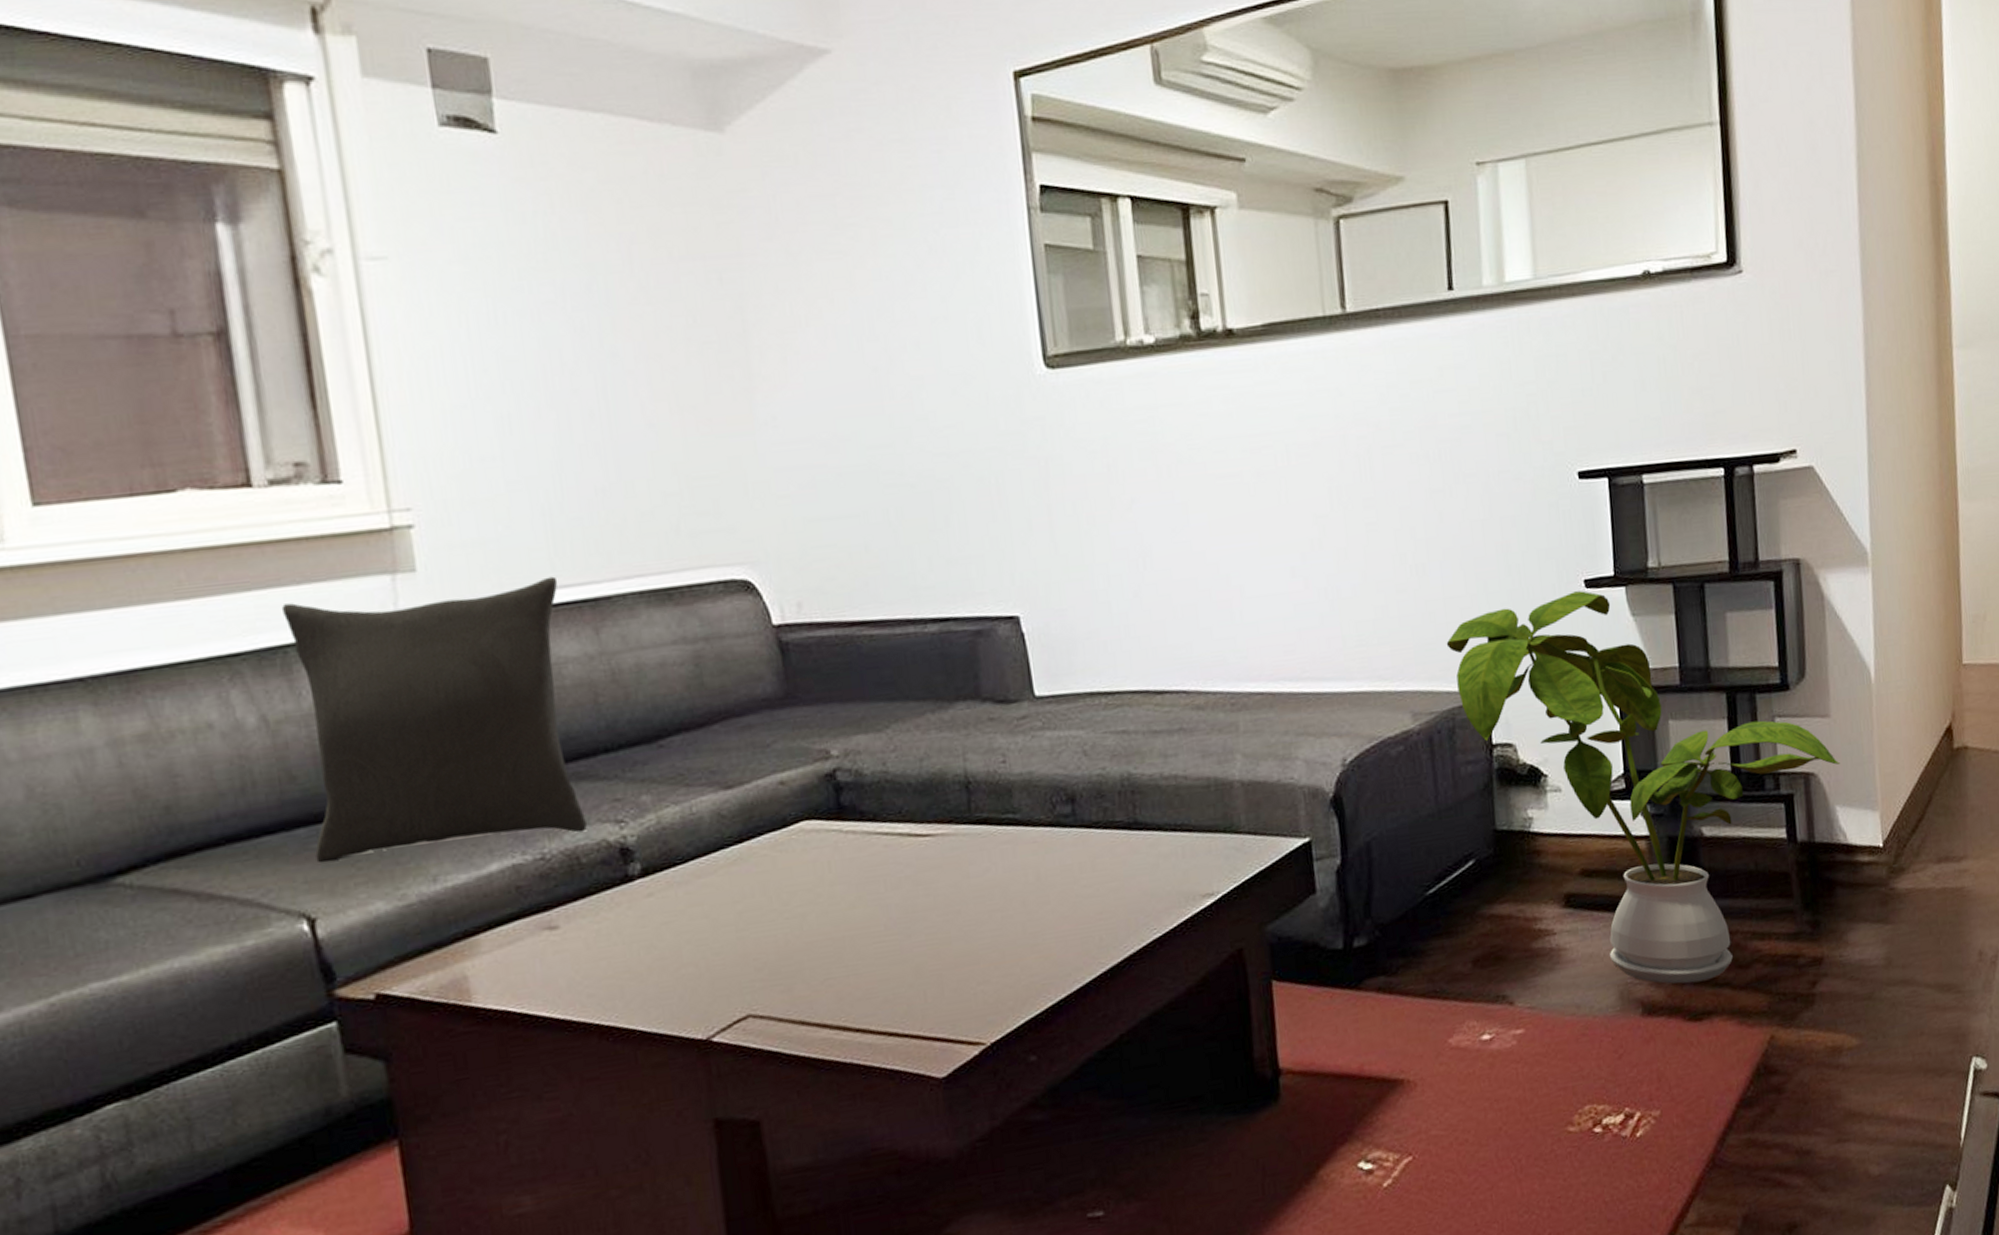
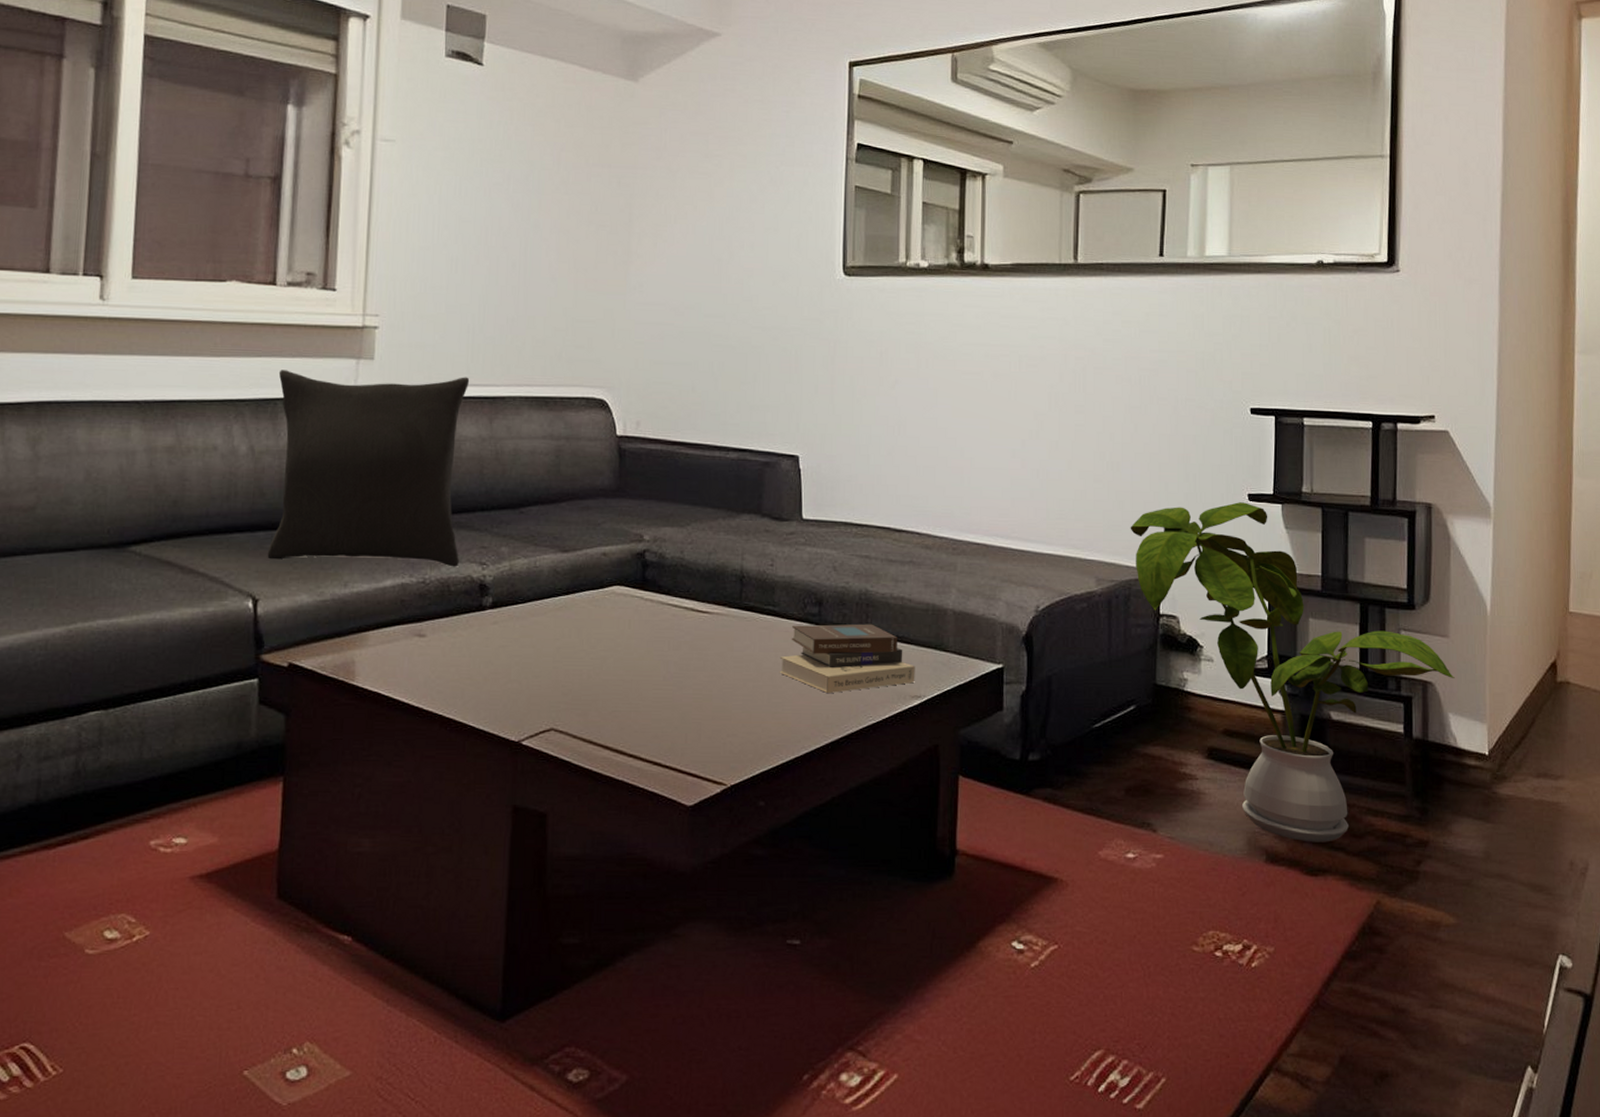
books: none [1030,814,1204,911] -> present [779,623,915,694]

